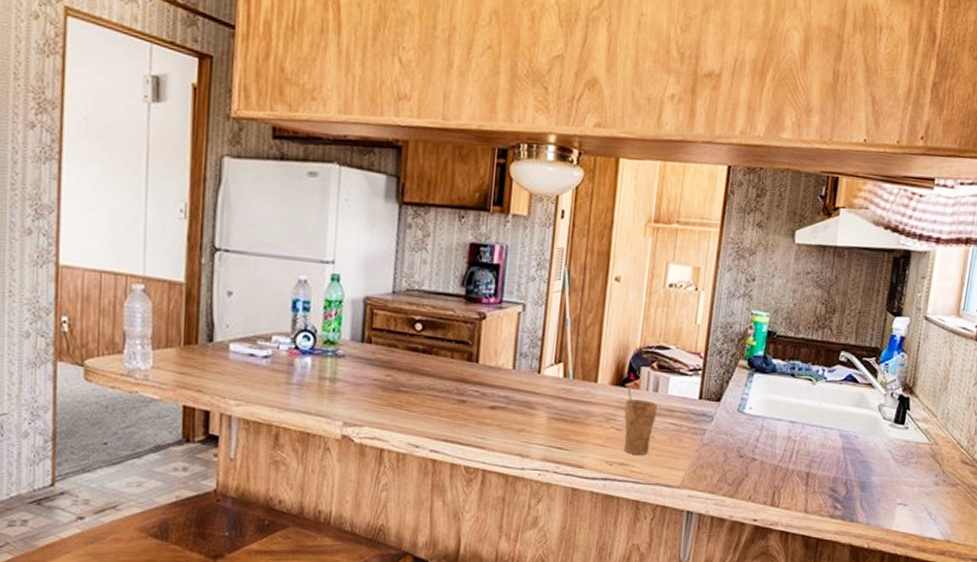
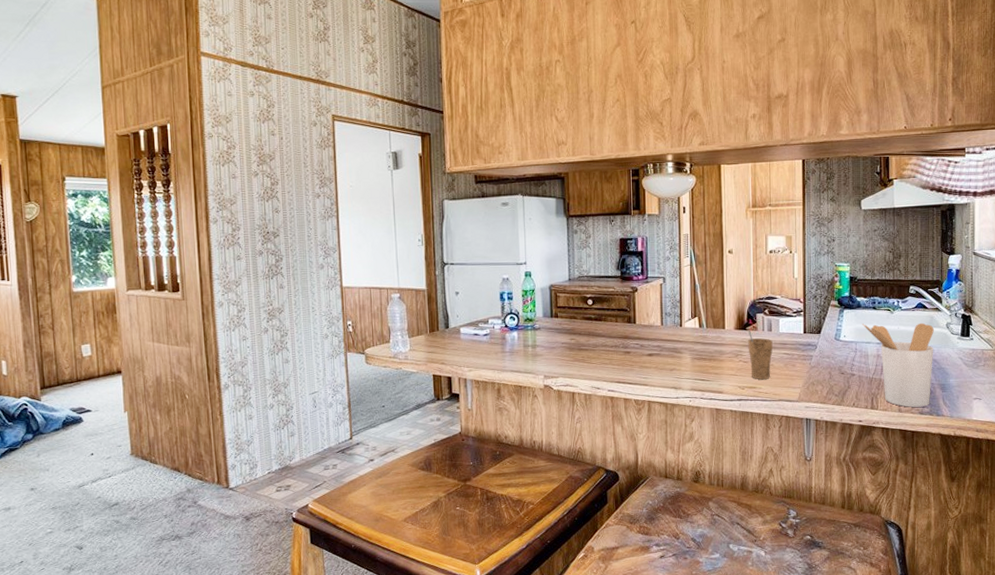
utensil holder: none [774,394,863,509] -> present [862,323,934,407]

